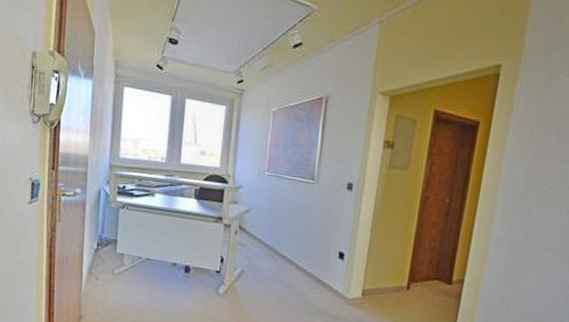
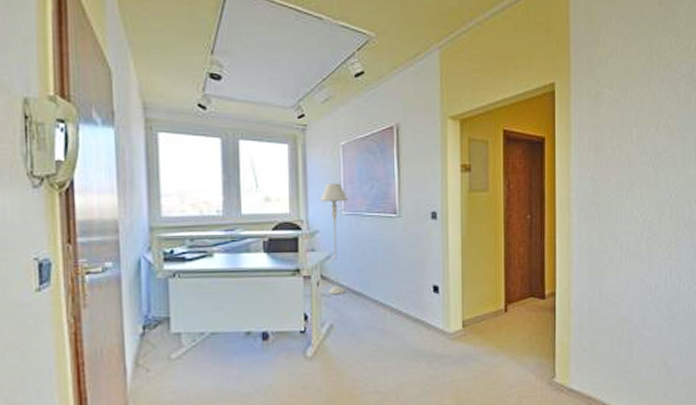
floor lamp: none [243,144,272,246] -> present [319,183,348,295]

